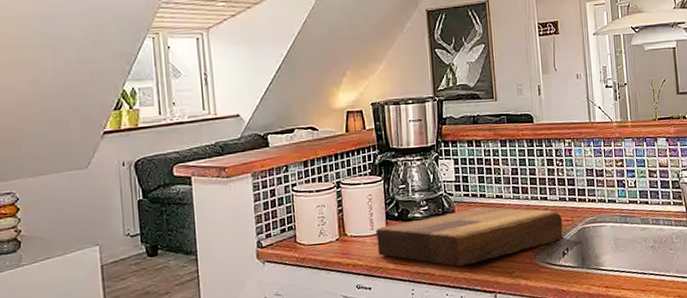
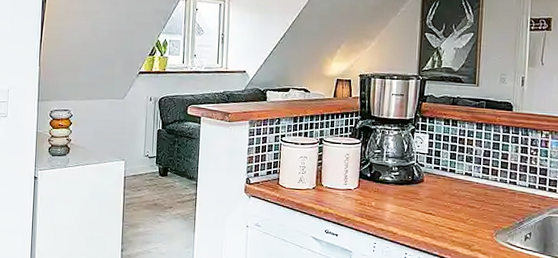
cutting board: present [375,207,564,266] -> none [348,180,530,231]

